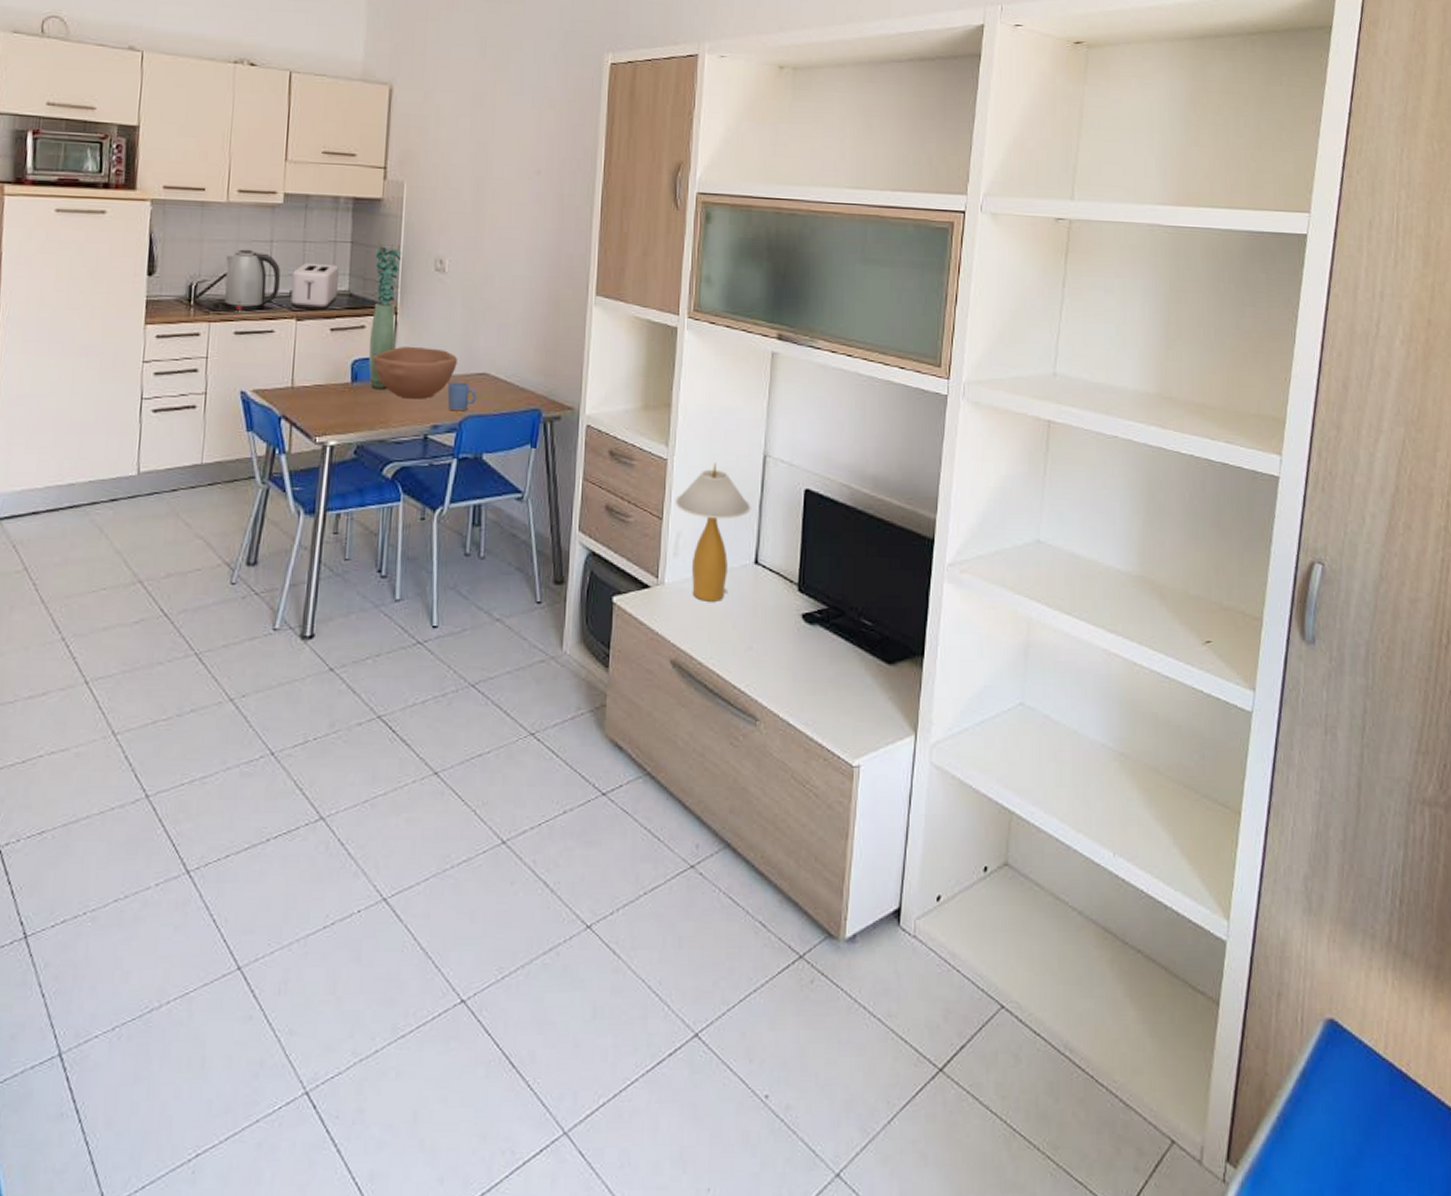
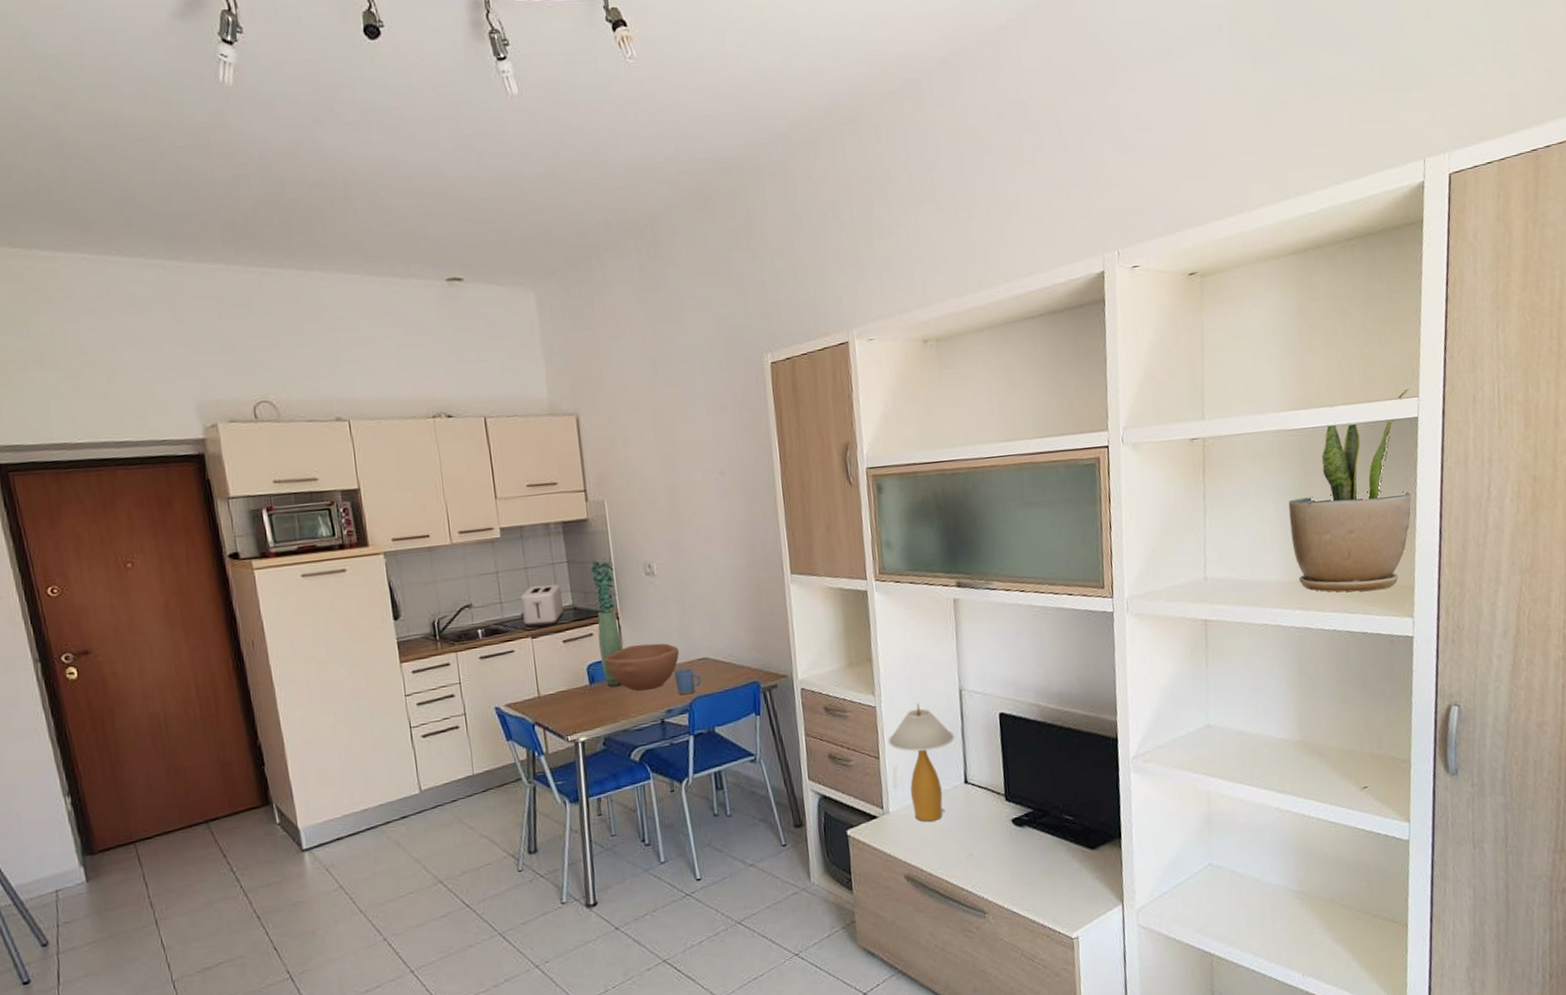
kettle: present [224,249,281,311] -> none [459,582,512,639]
potted plant: none [1154,201,1300,418] -> present [1288,388,1411,592]

